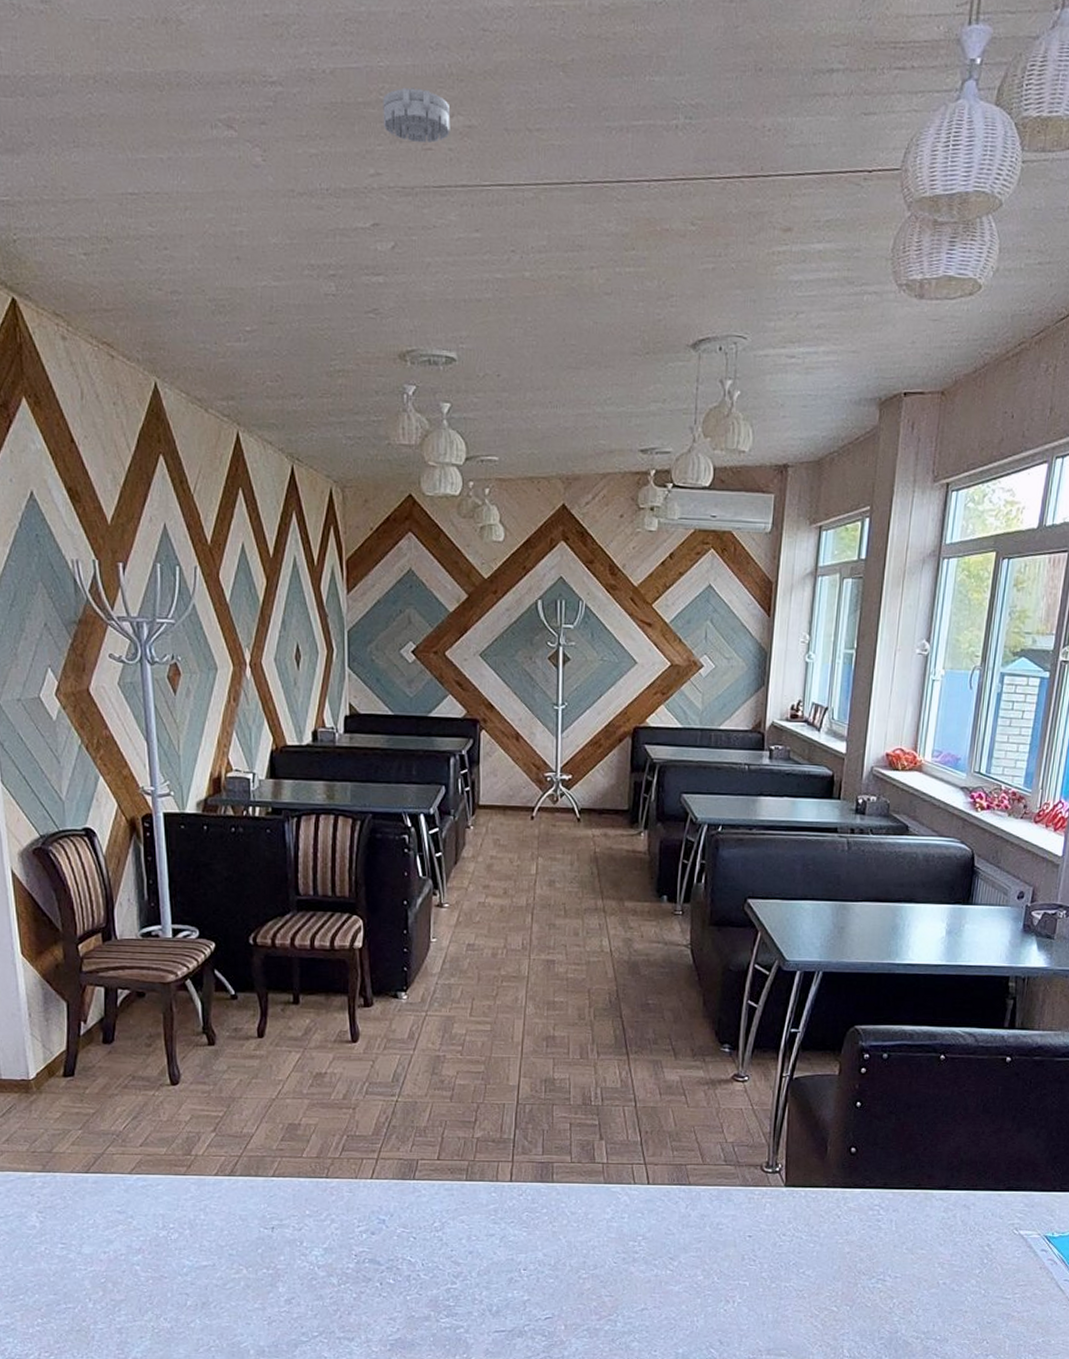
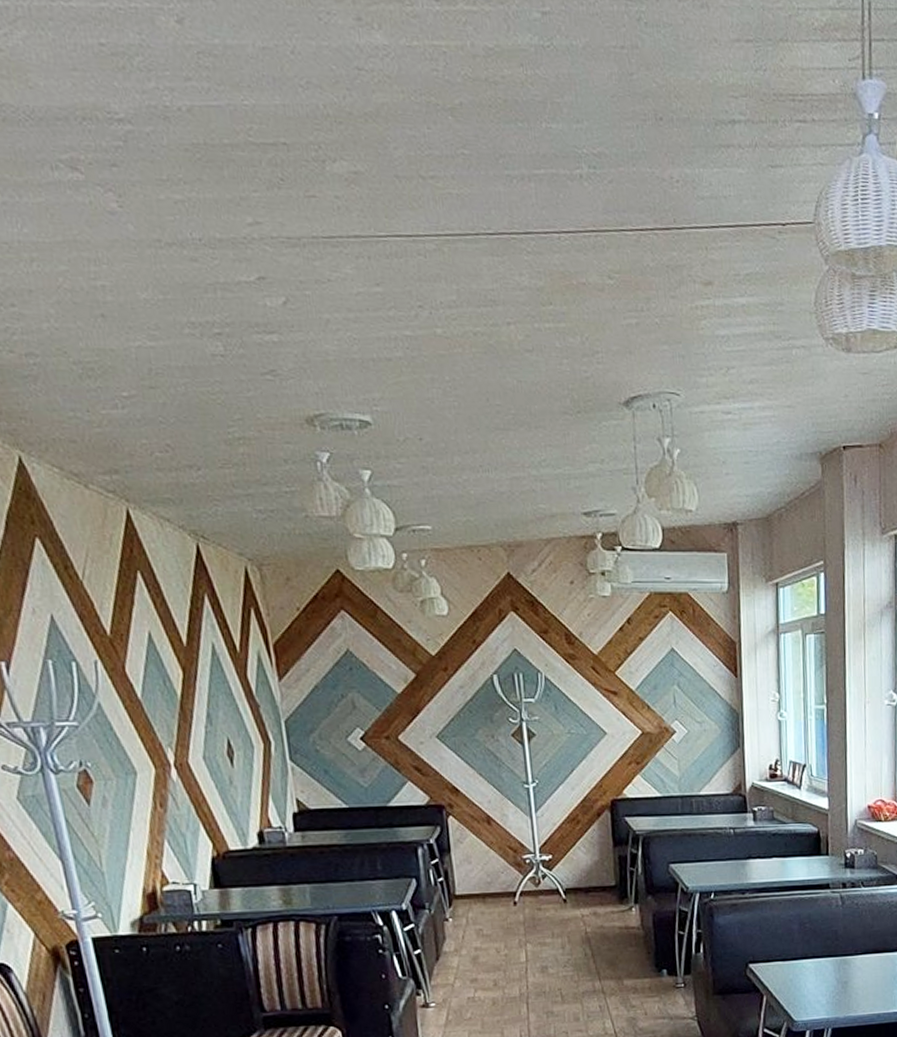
smoke detector: present [383,87,451,143] -> none [252,128,335,190]

